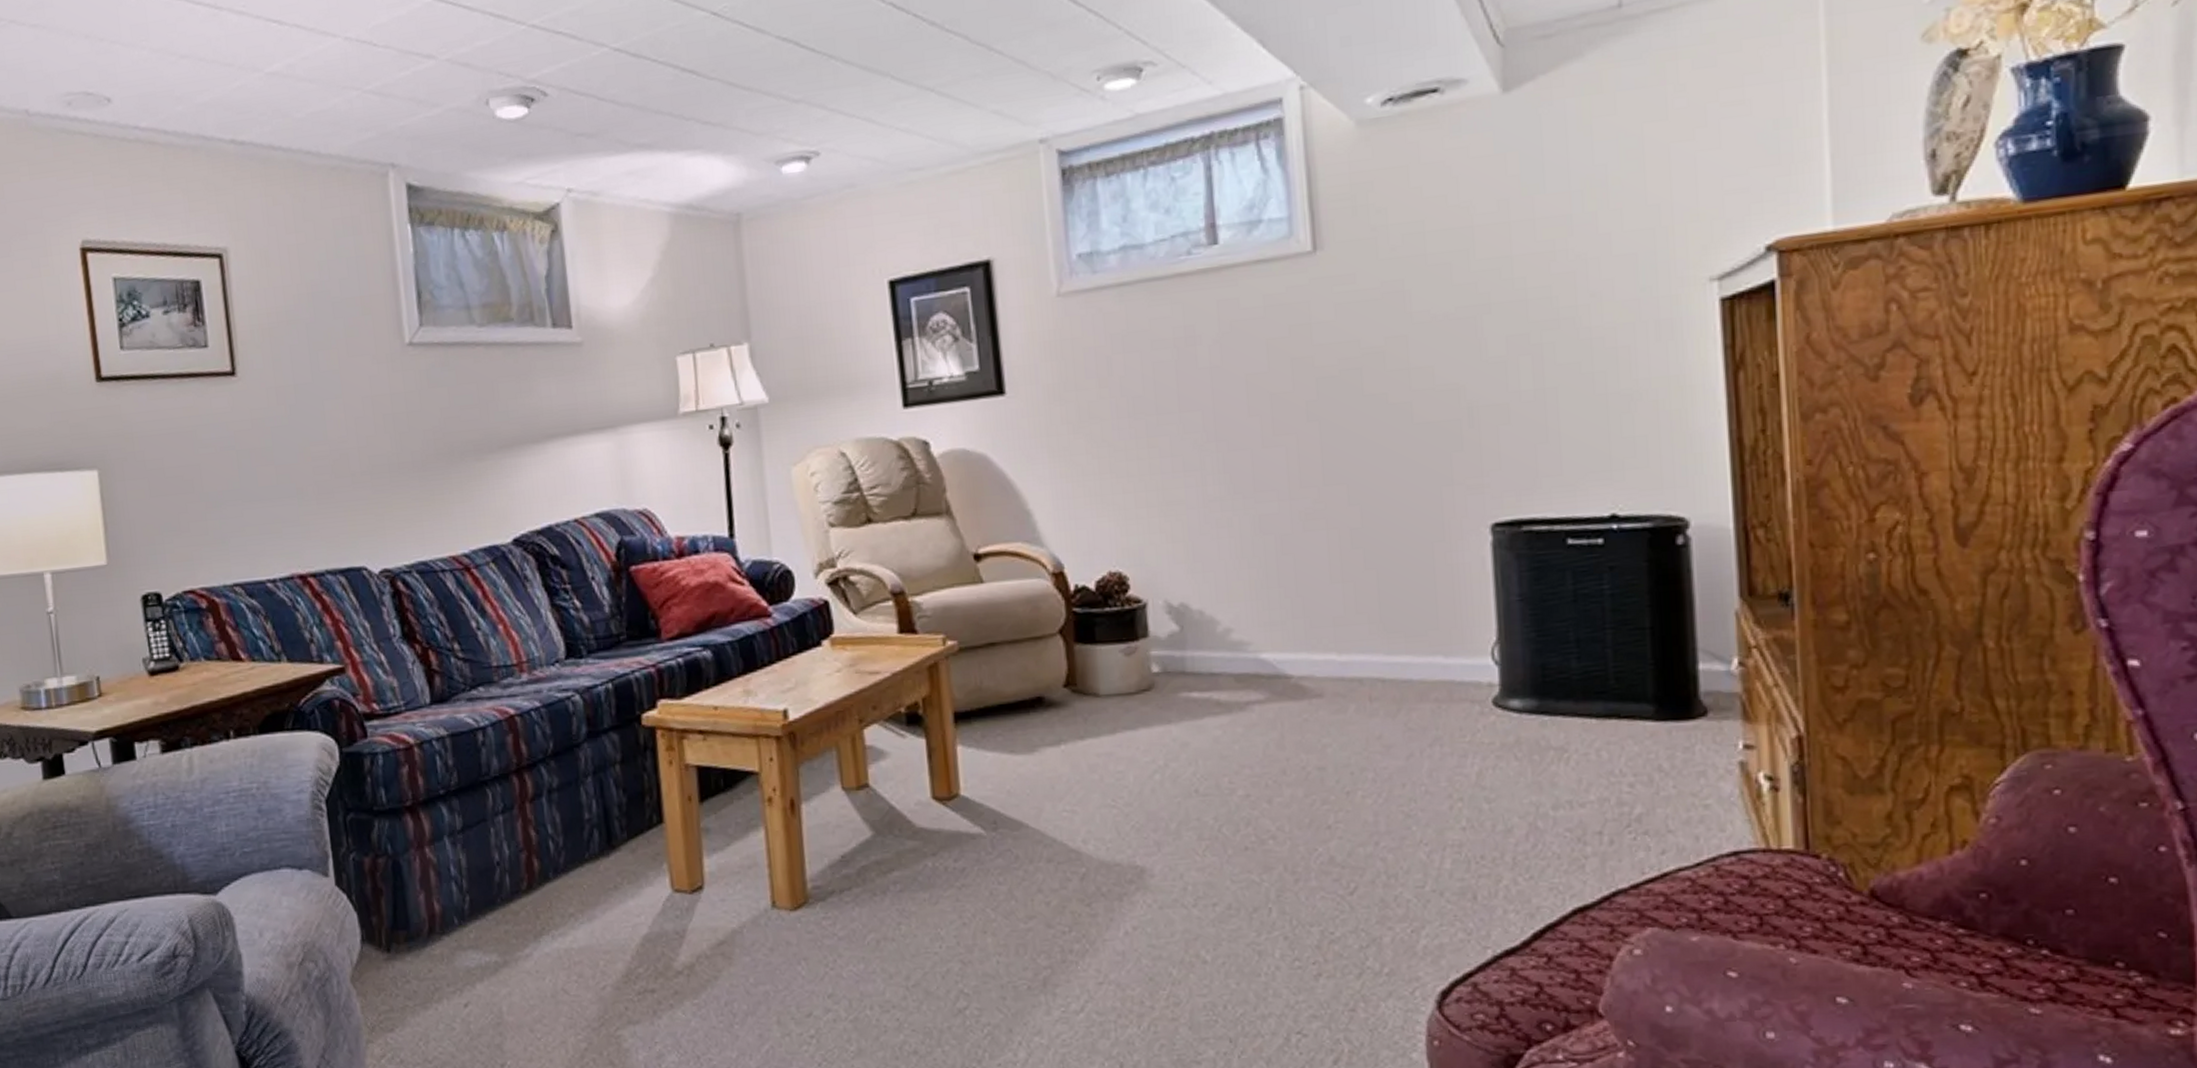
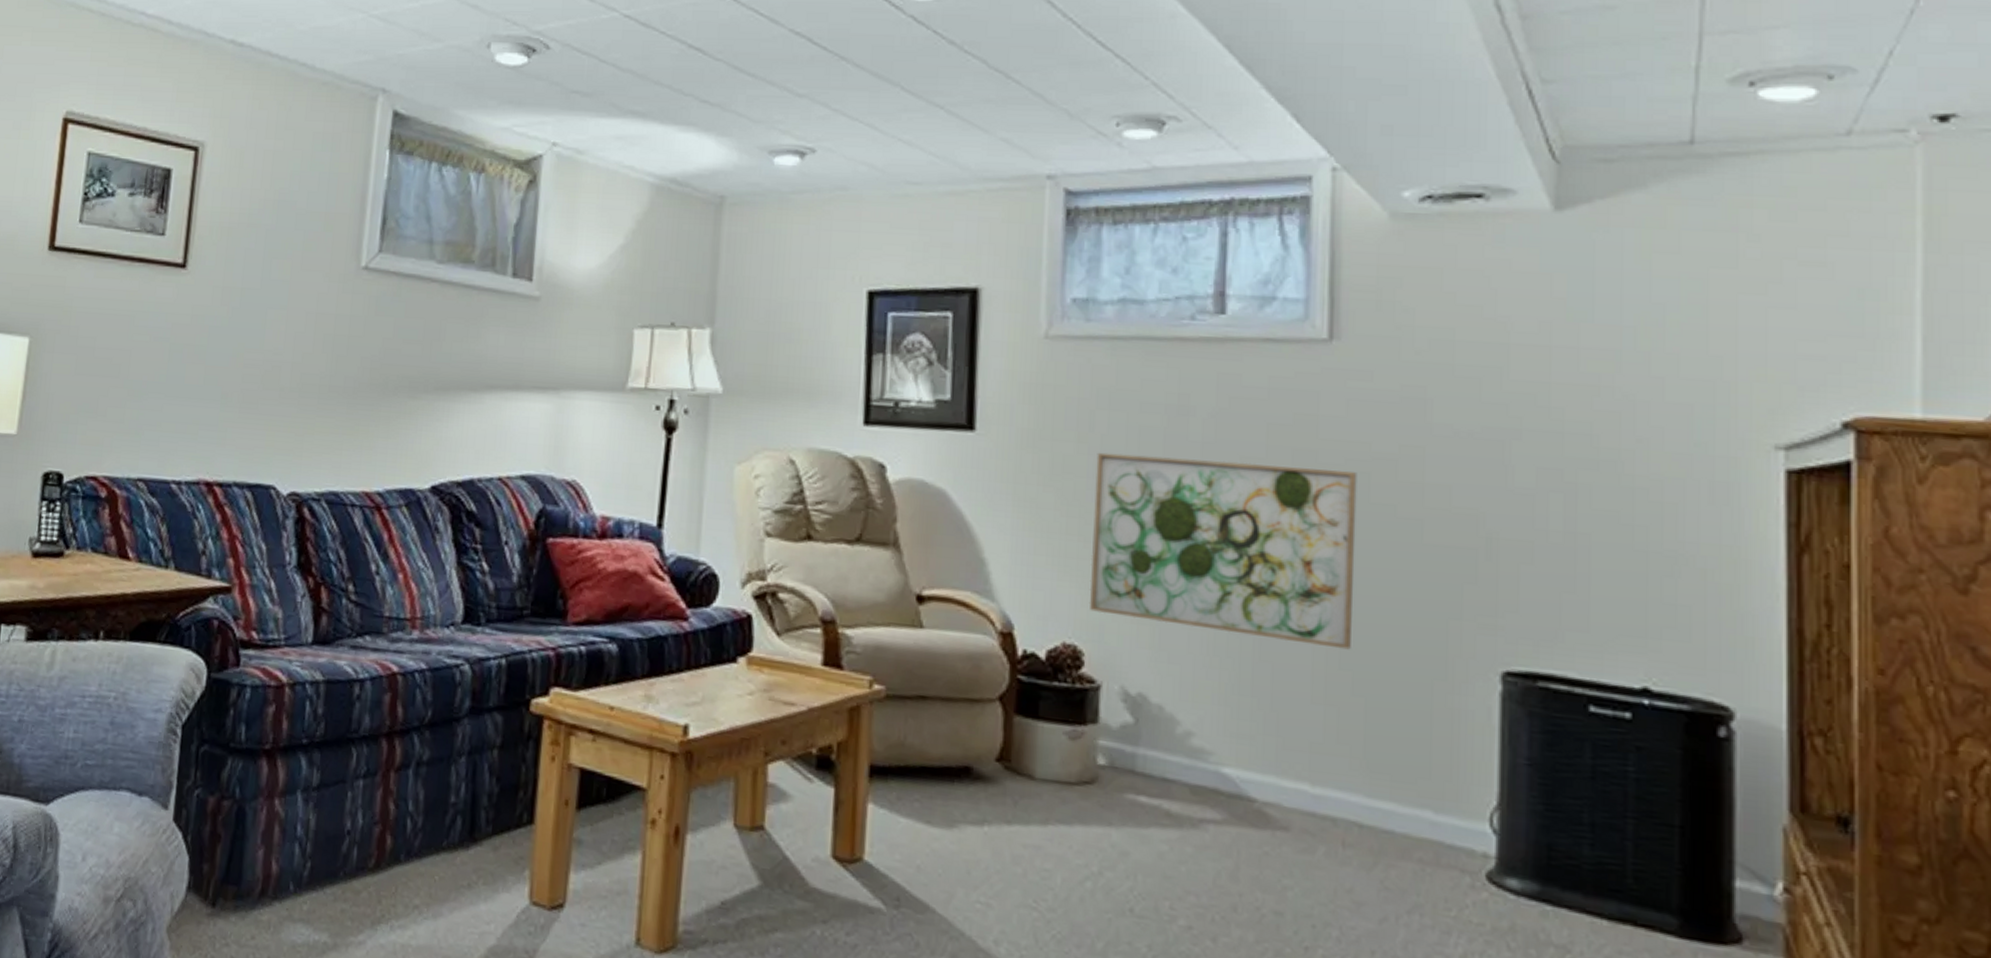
wall art: none [1118,370,1360,539] -> present [1089,452,1357,650]

